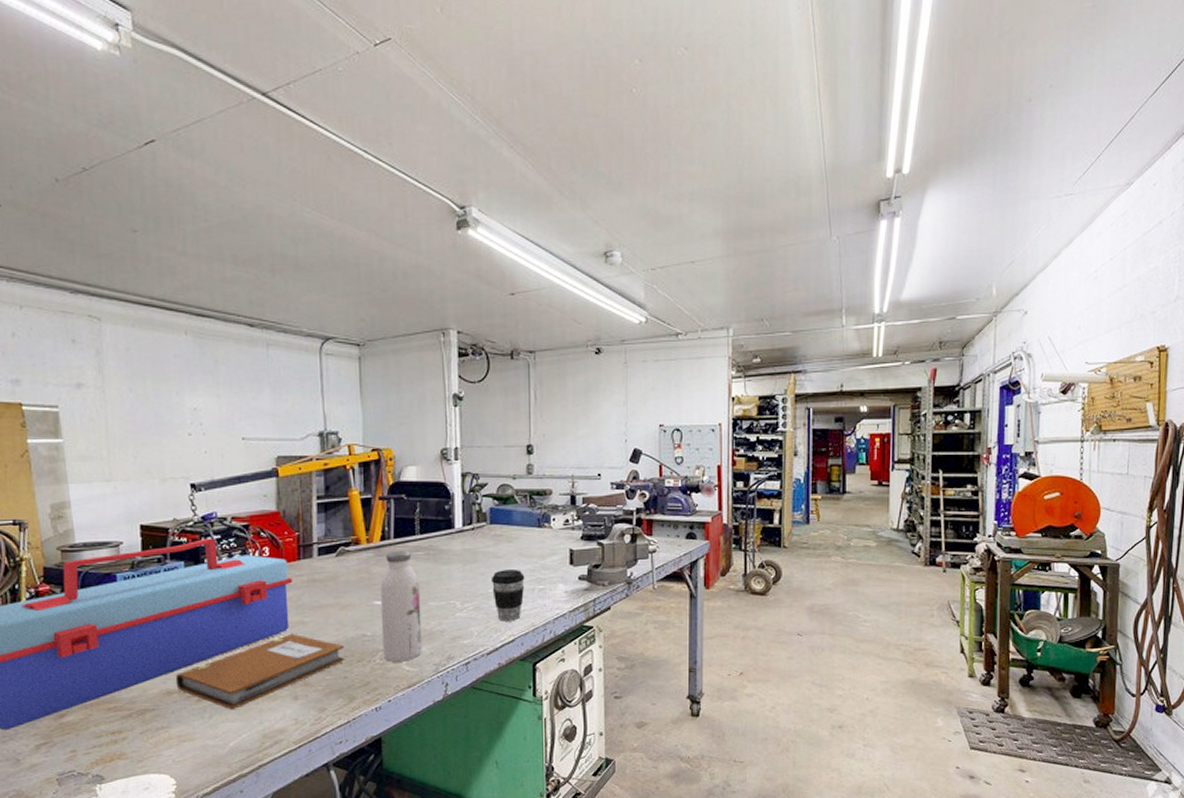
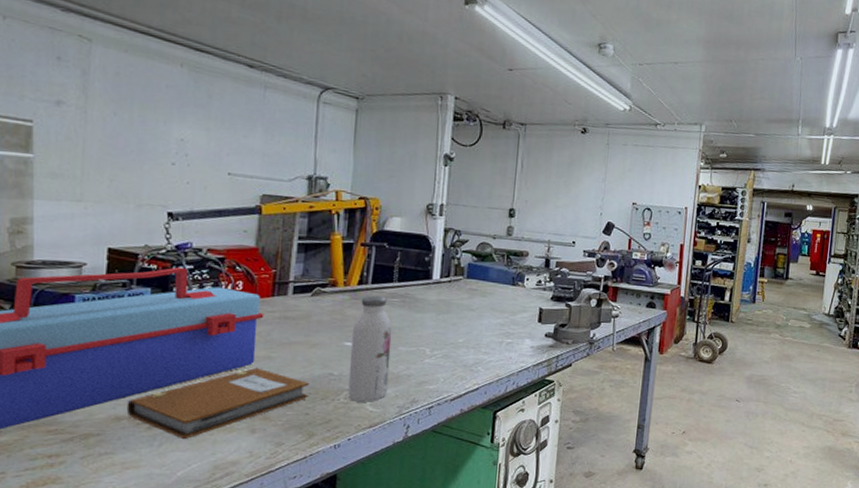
coffee cup: present [491,570,525,621] -> none [461,322,495,371]

